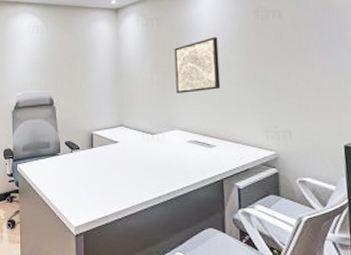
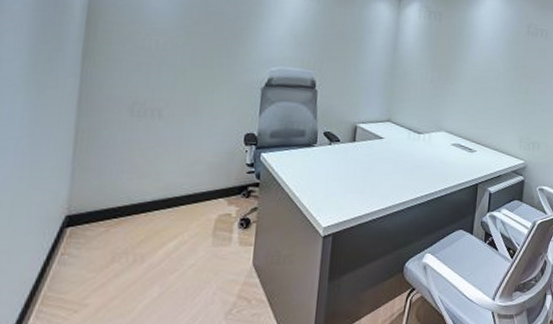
wall art: present [174,37,221,93] -> none [448,43,493,96]

